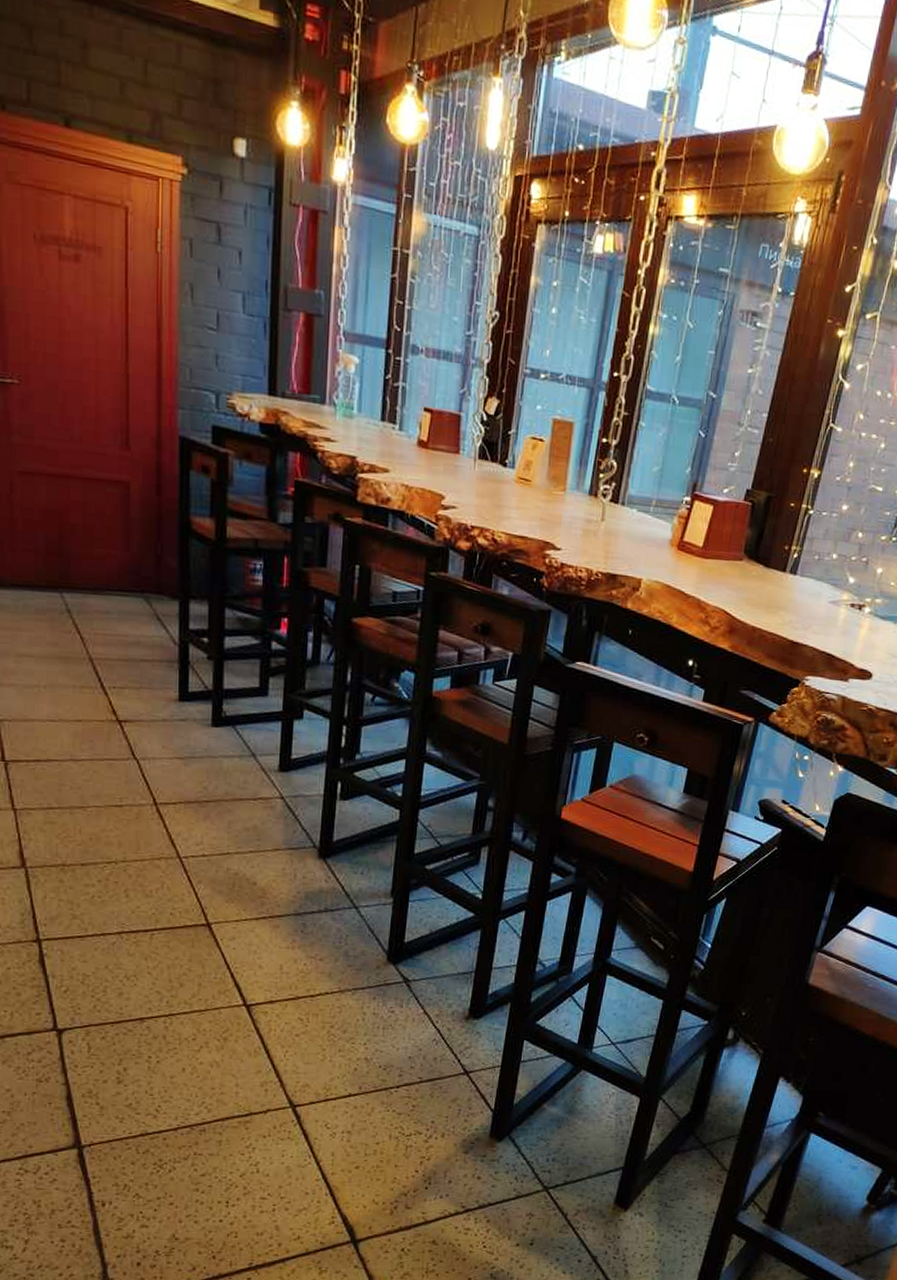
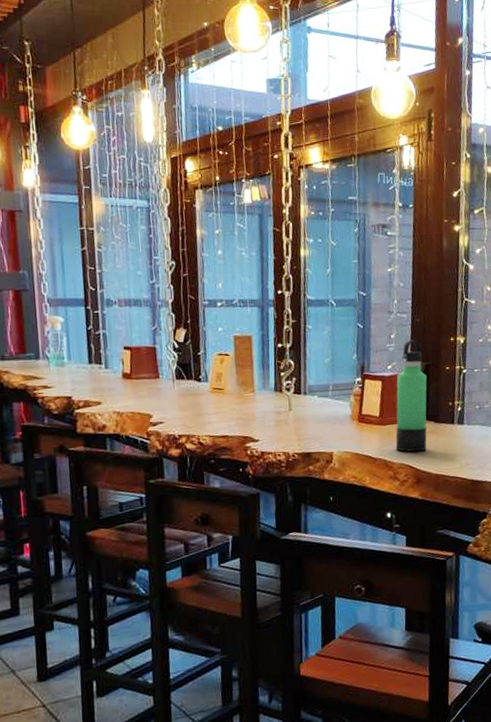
thermos bottle: none [713,462,767,598] -> present [395,339,427,452]

